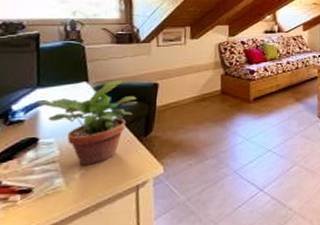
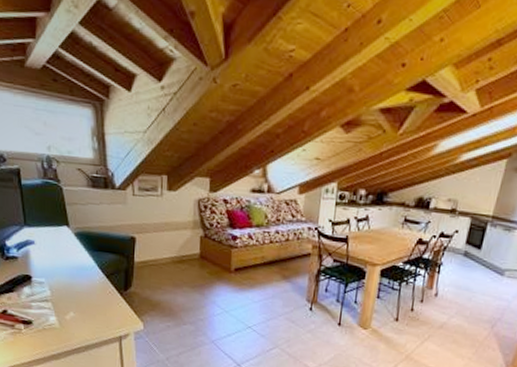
potted plant: present [31,80,138,165] -> none [21,228,117,309]

